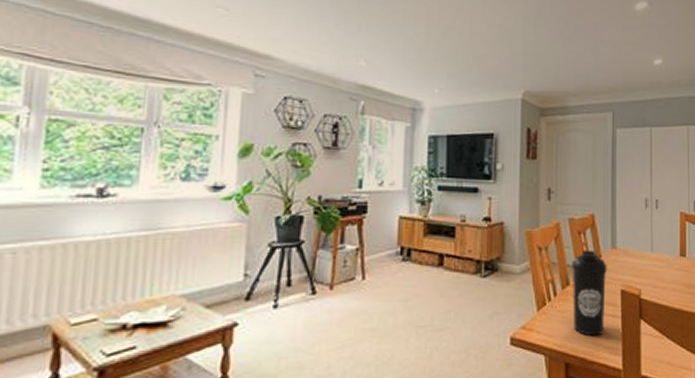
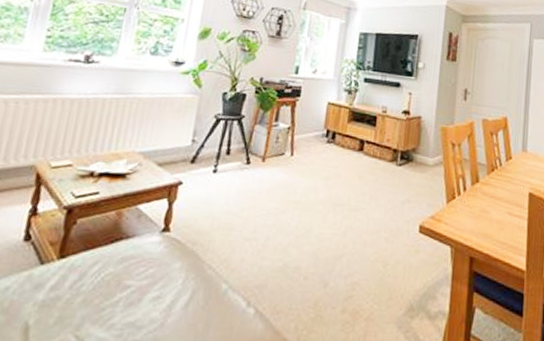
water bottle: present [572,250,607,336] -> none [480,150,517,235]

